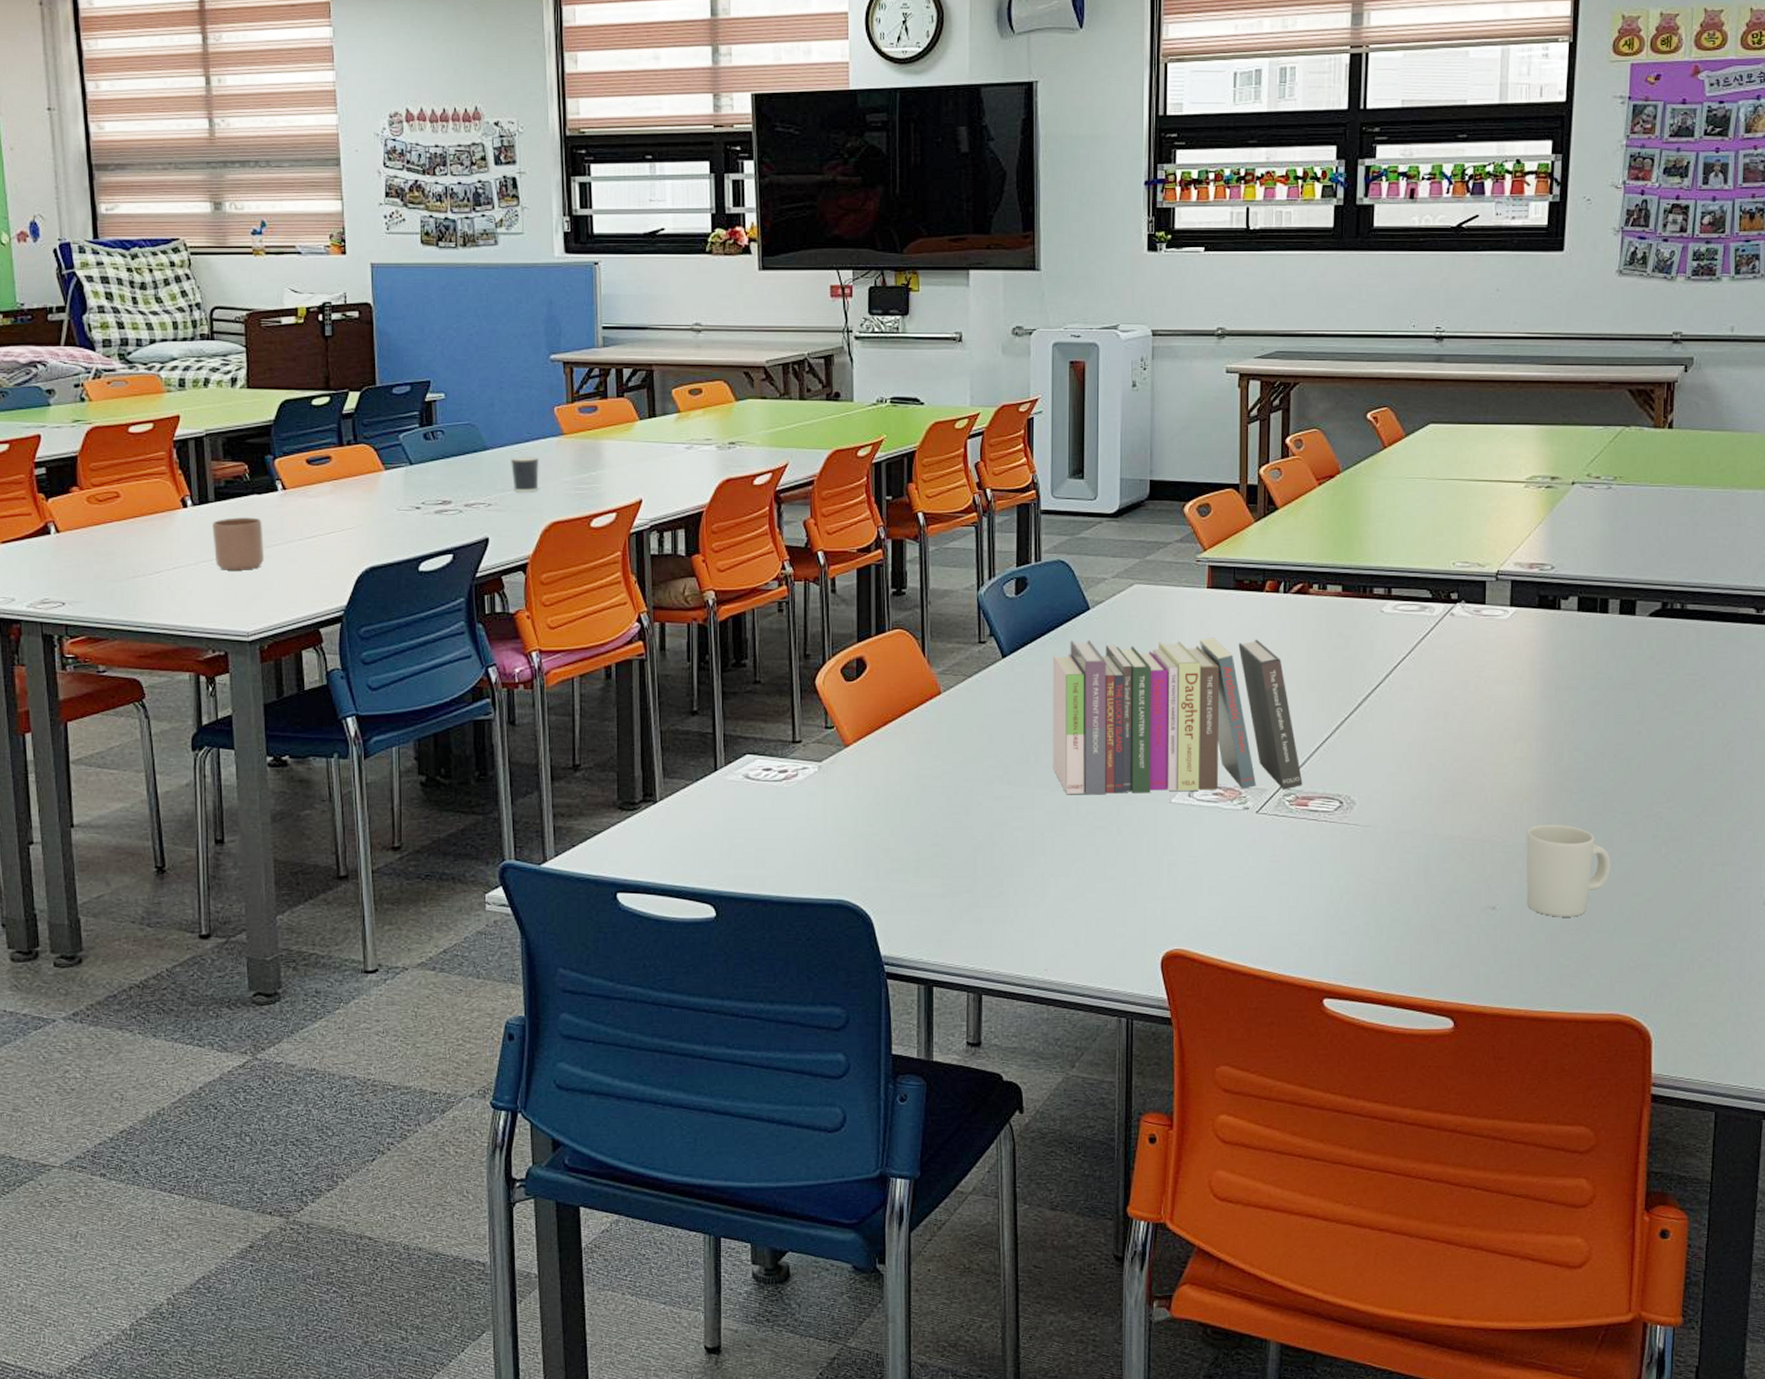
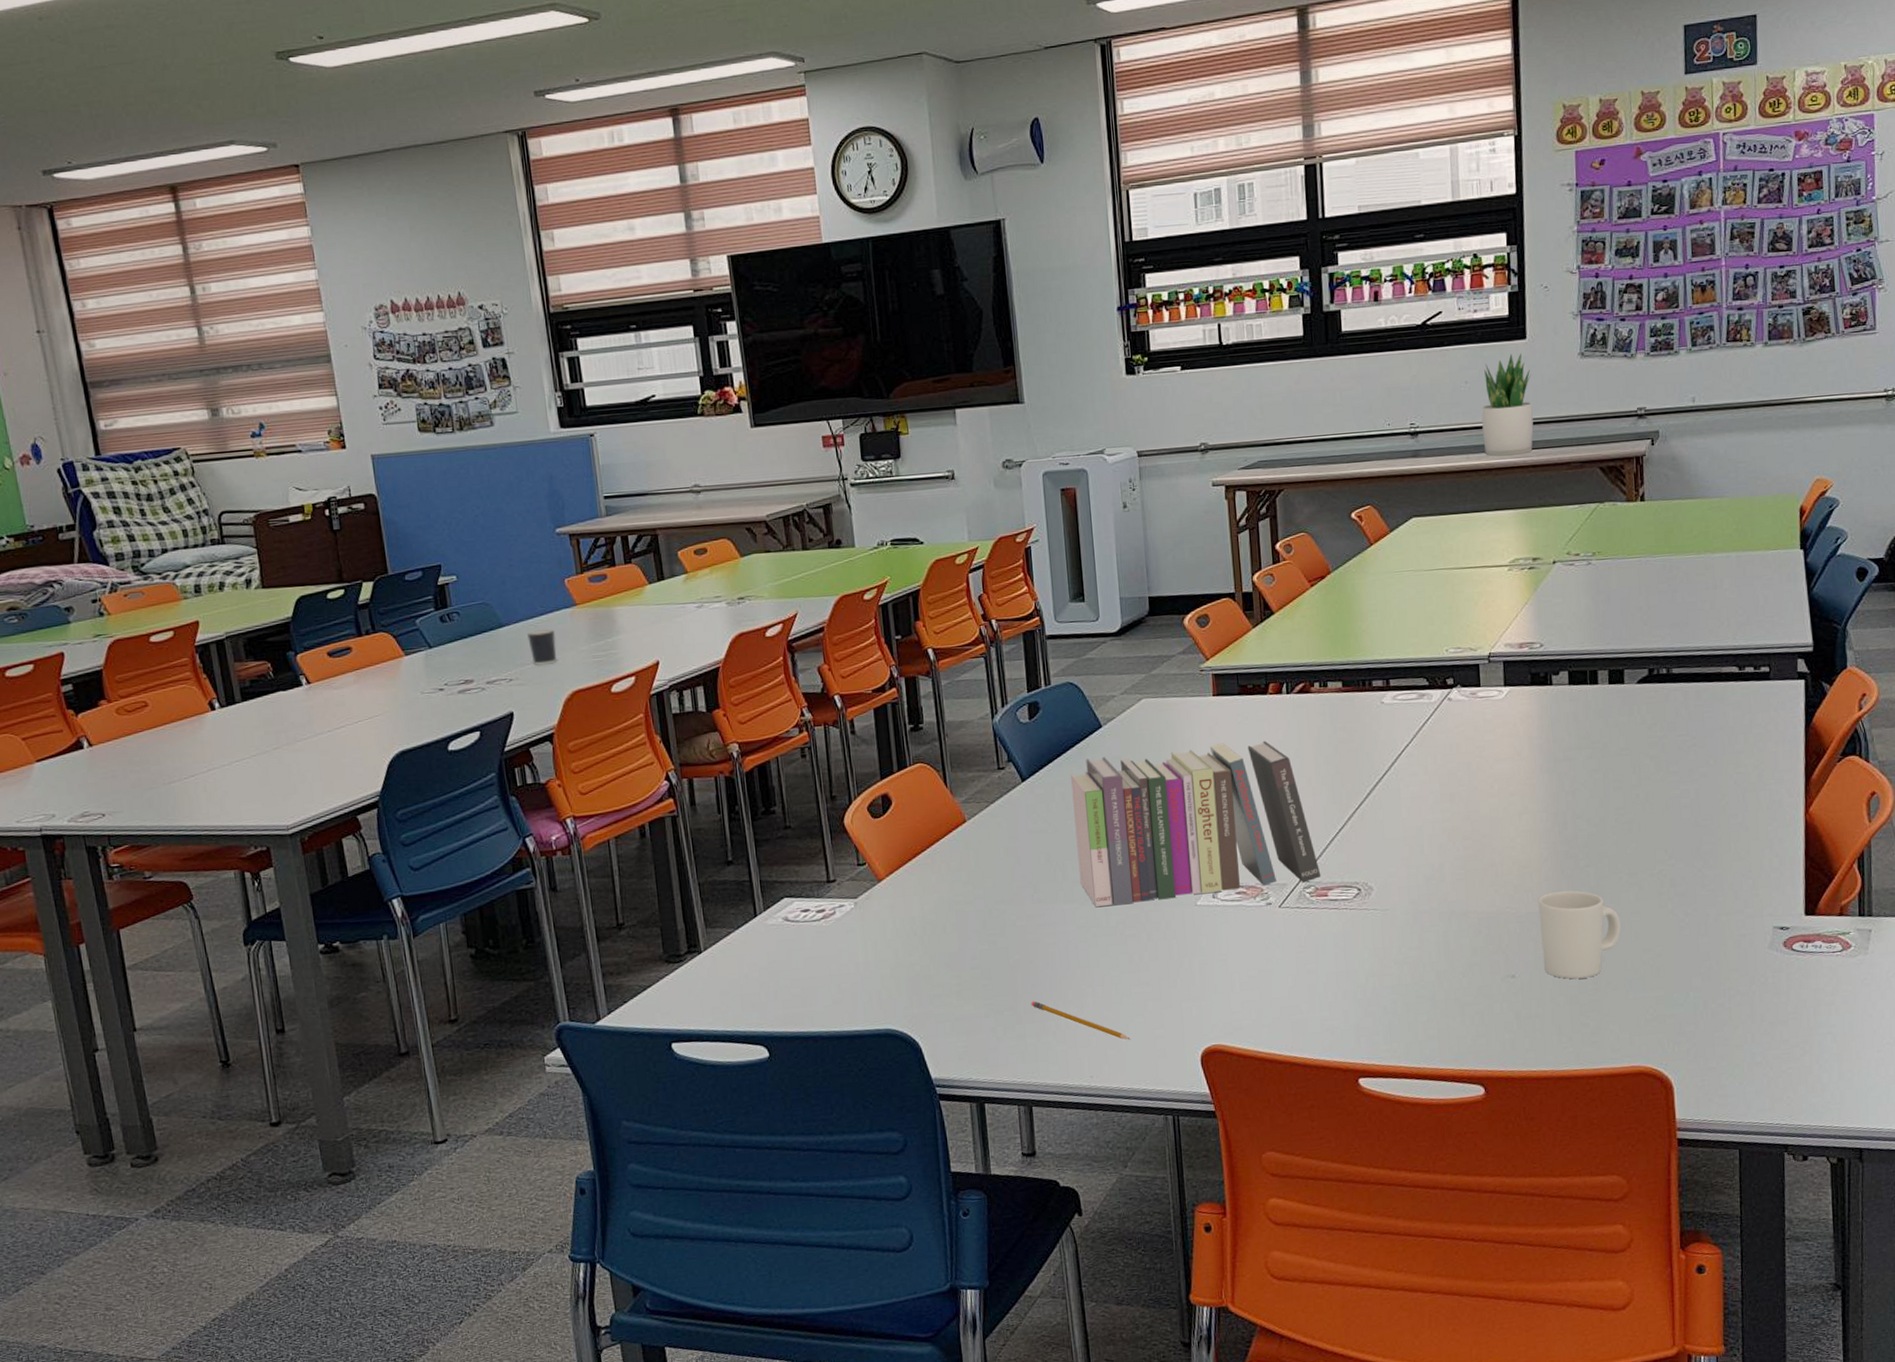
mug: present [212,517,264,570] -> none [241,713,296,768]
pencil: none [990,885,1090,936] -> present [1031,1001,1131,1040]
planter: none [1510,265,1566,369] -> present [1481,353,1534,457]

